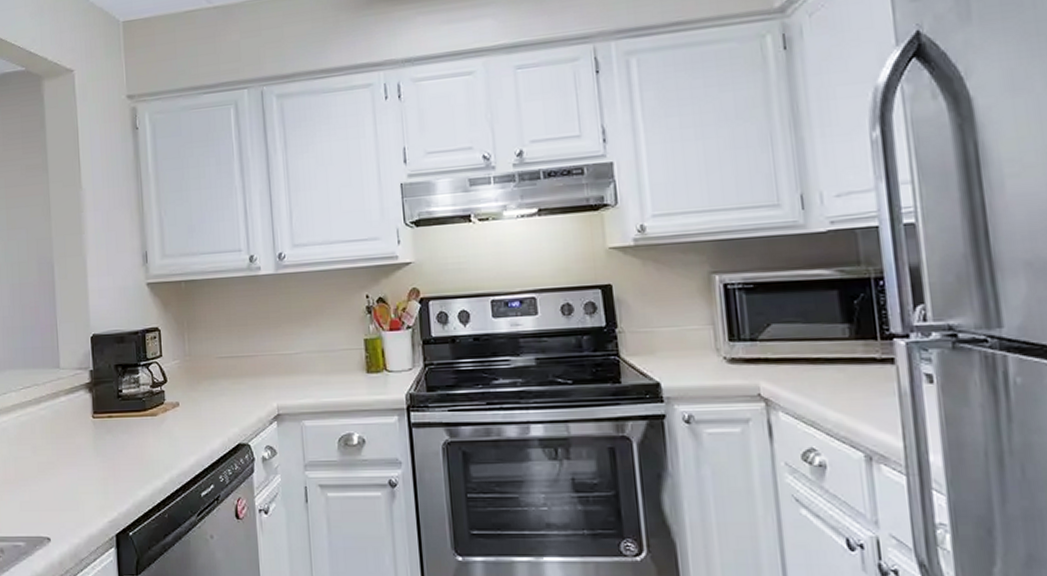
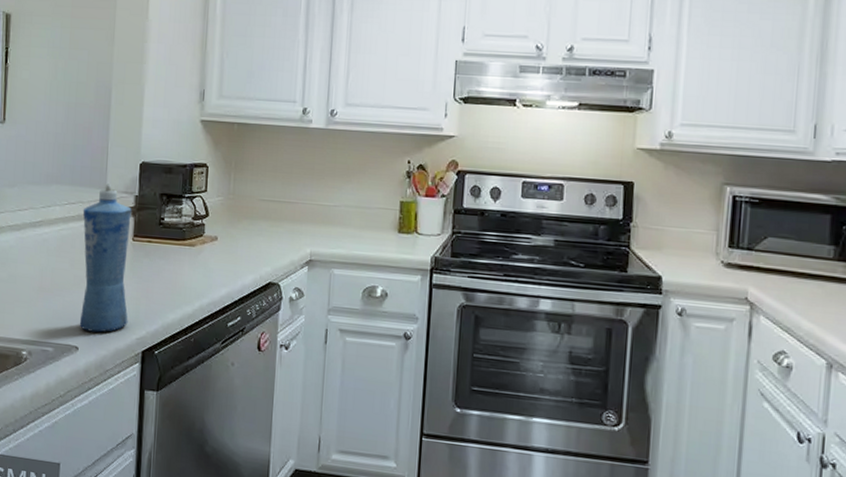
squeeze bottle: none [39,362,98,520] -> present [79,183,132,333]

